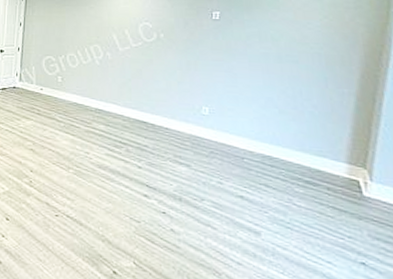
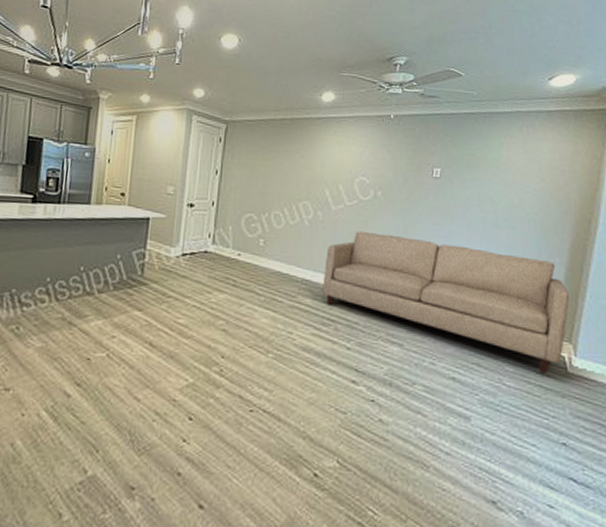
sofa: none [114,68,362,197] -> present [322,230,569,375]

